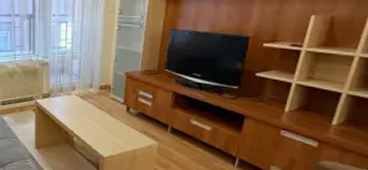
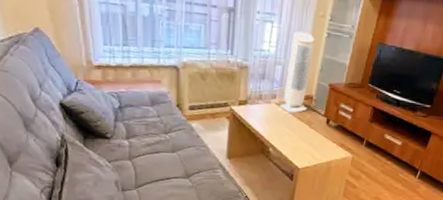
air purifier: none [78,27,107,103] -> present [278,31,315,113]

